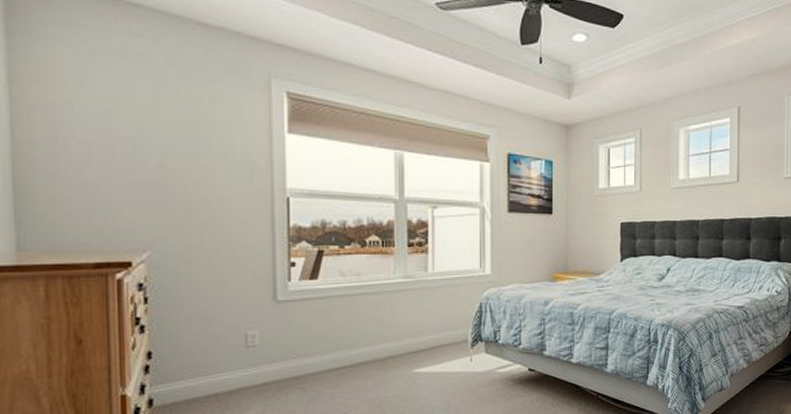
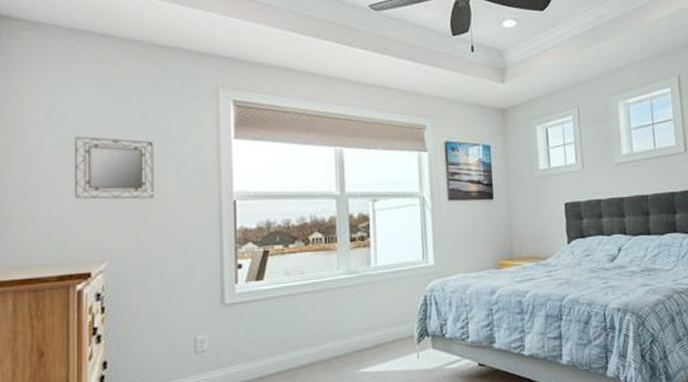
home mirror: none [107,117,200,189] -> present [73,137,154,200]

